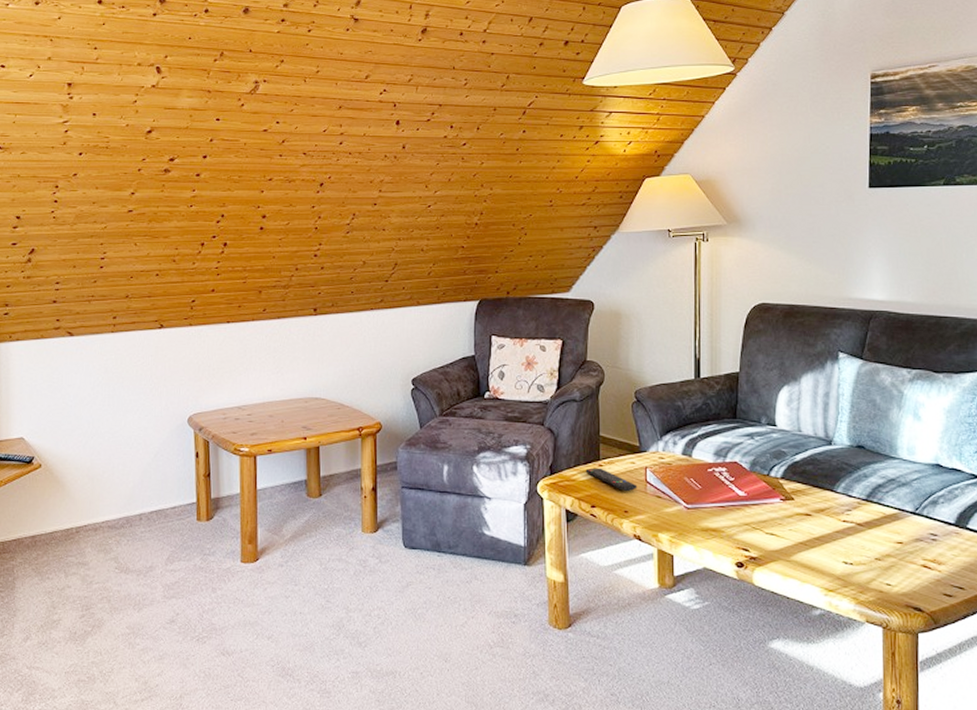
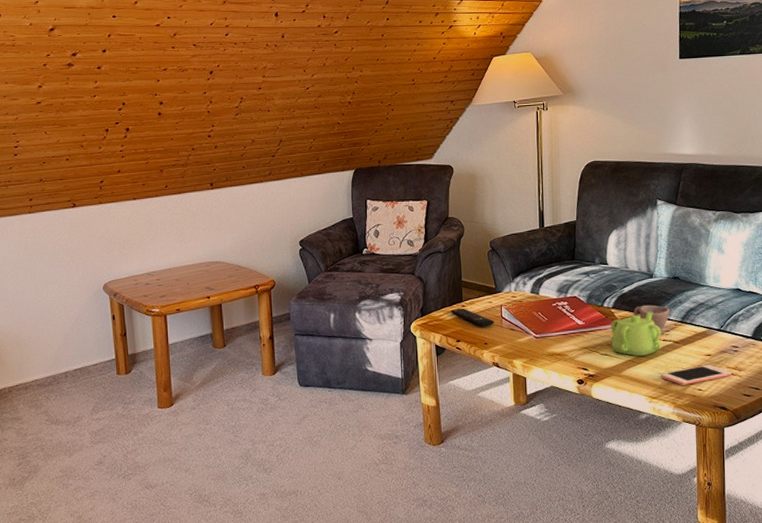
teapot: none [777,485,842,539] -> present [610,311,662,357]
cup: none [807,477,852,508] -> present [633,305,670,330]
cell phone: none [839,554,929,577] -> present [660,365,732,385]

